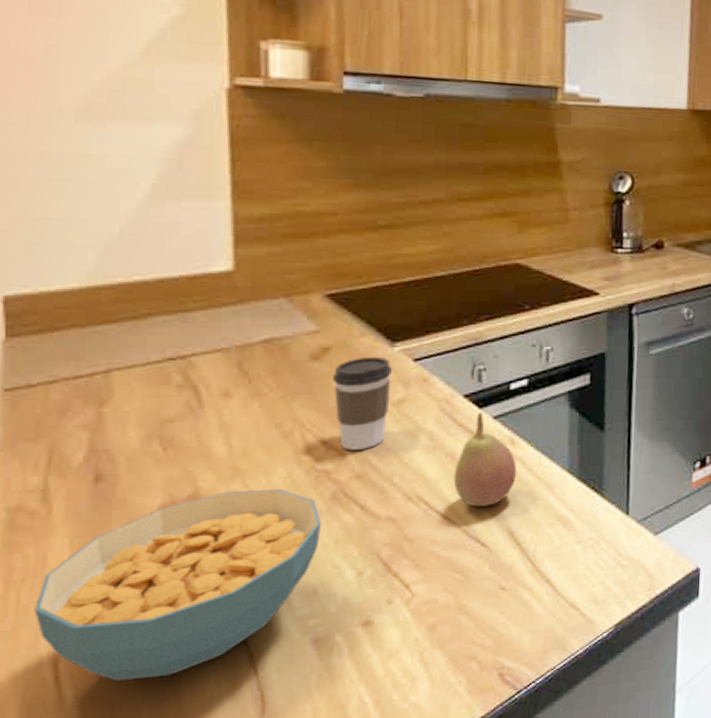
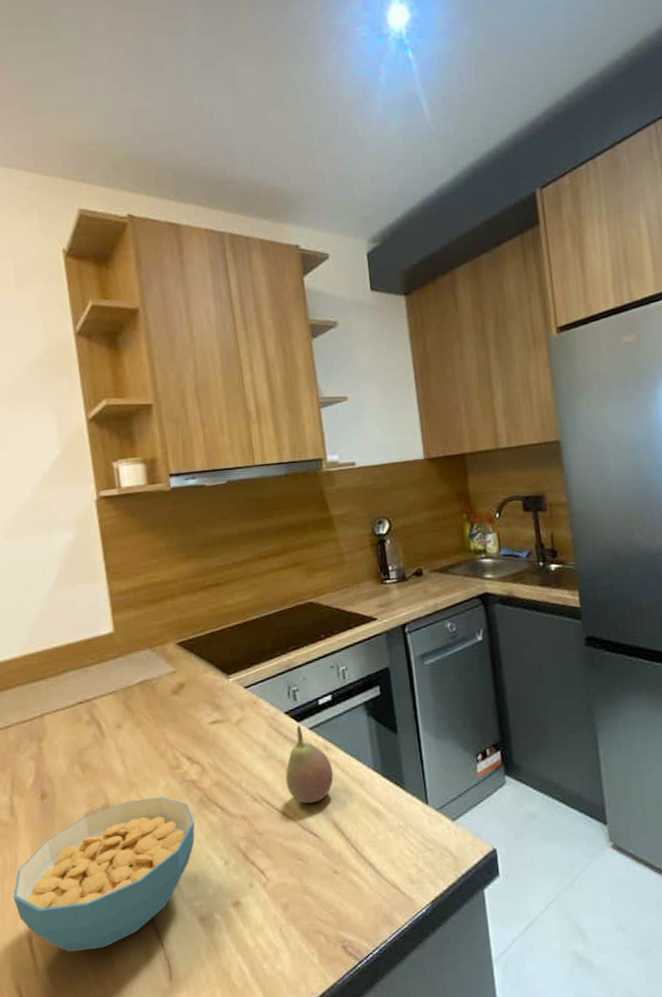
coffee cup: present [332,356,392,450] -> none [188,687,232,763]

